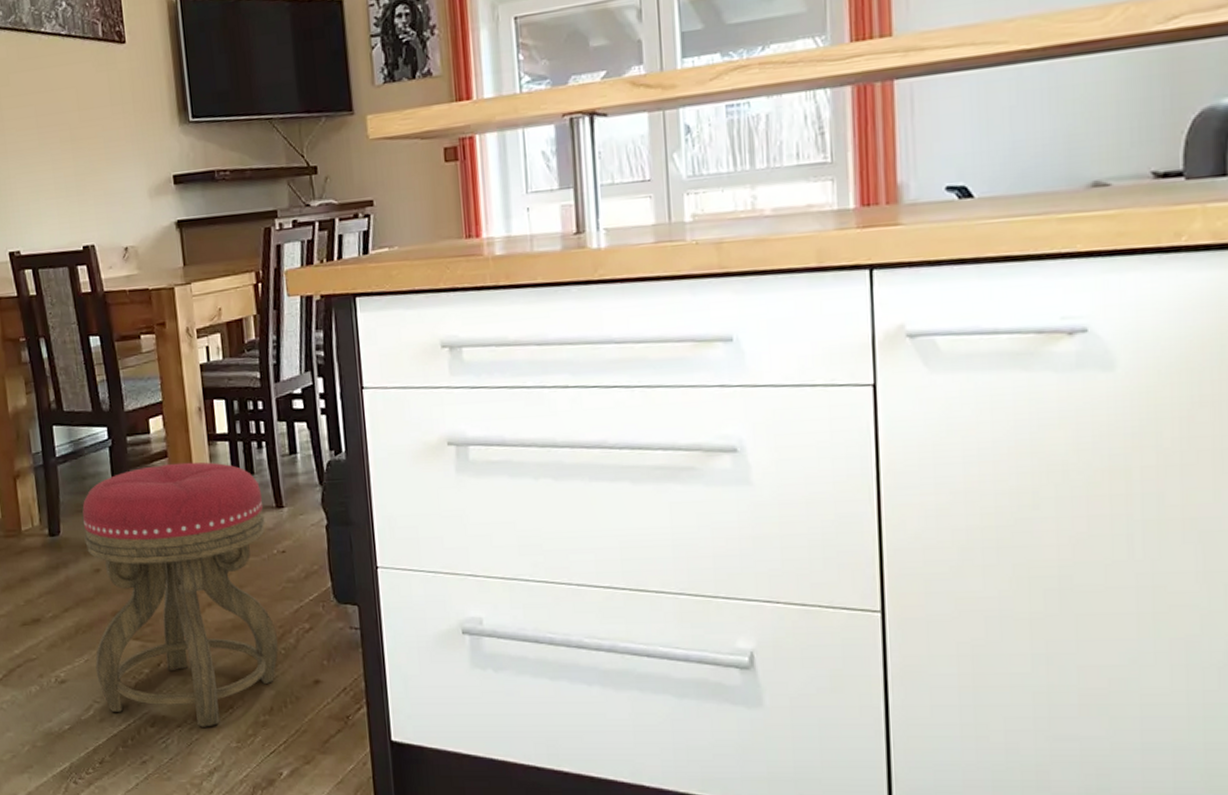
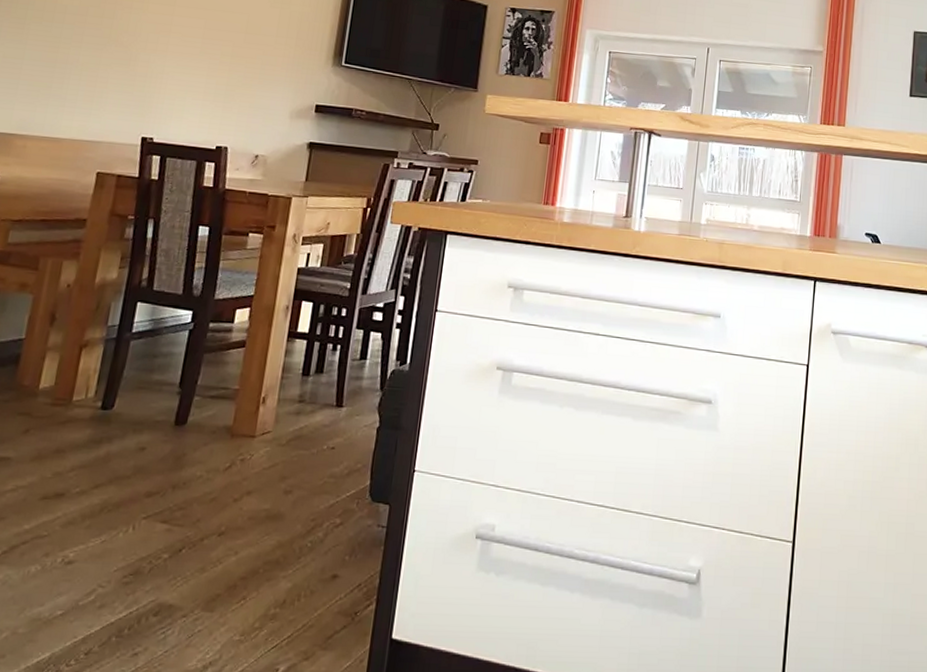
stool: present [82,462,278,727] -> none [110,353,326,619]

